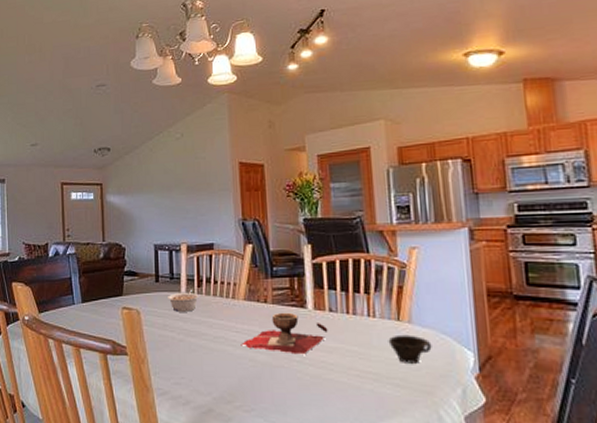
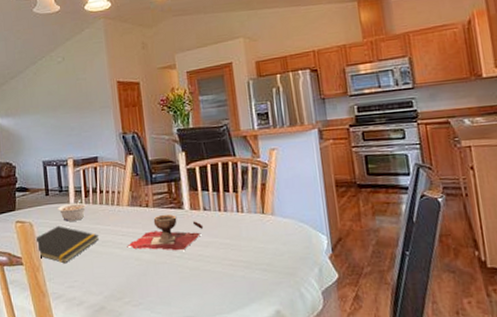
notepad: none [142,316,210,358] -> present [35,226,99,264]
cup: present [388,334,432,364] -> none [255,225,292,250]

